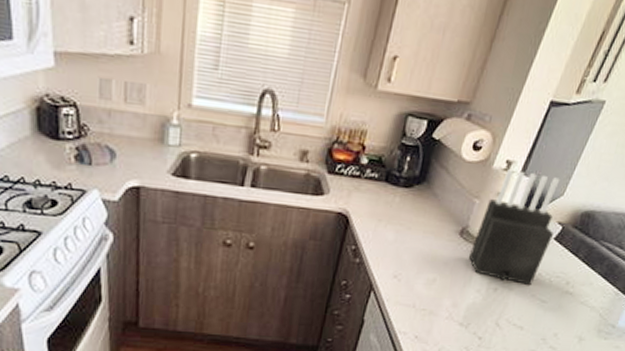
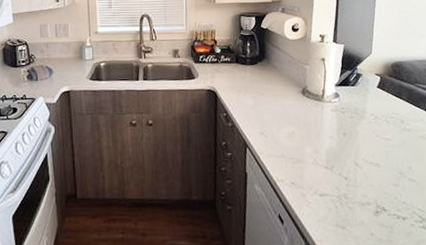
knife block: present [468,169,560,285] -> none [314,40,376,127]

